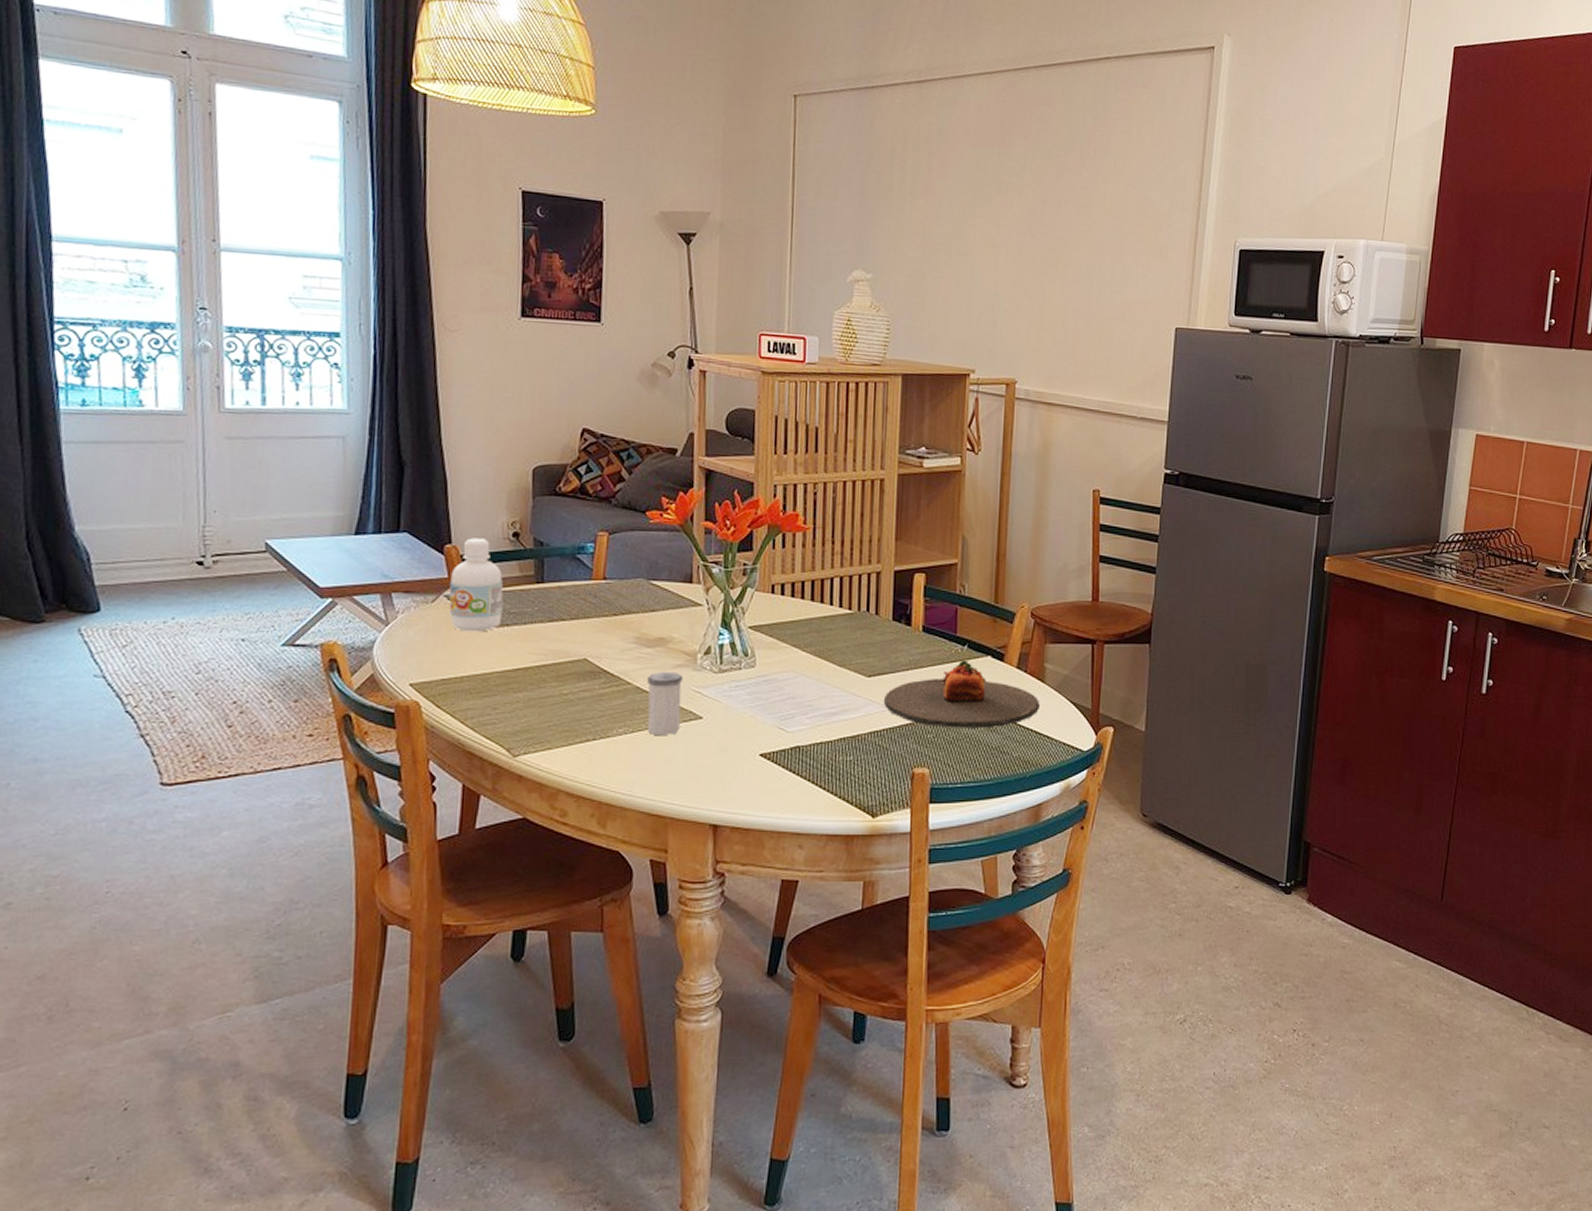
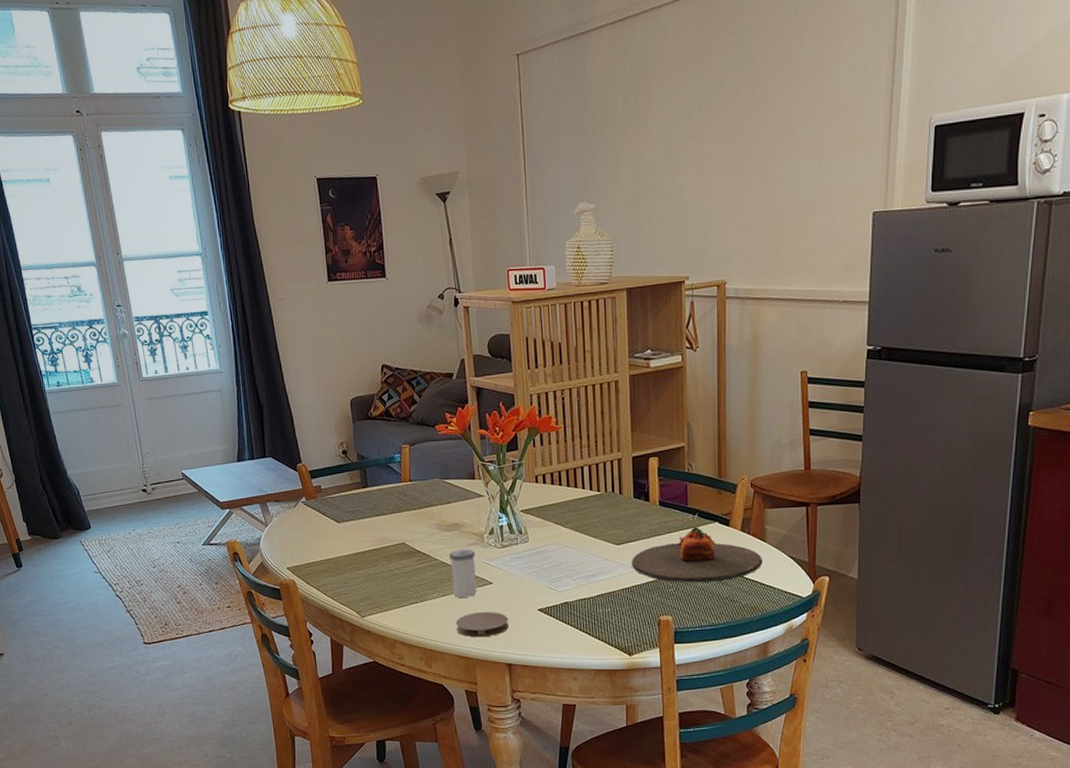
bottle: present [449,538,504,632] -> none [304,457,342,528]
coaster: none [646,755,719,789] -> present [455,612,509,638]

